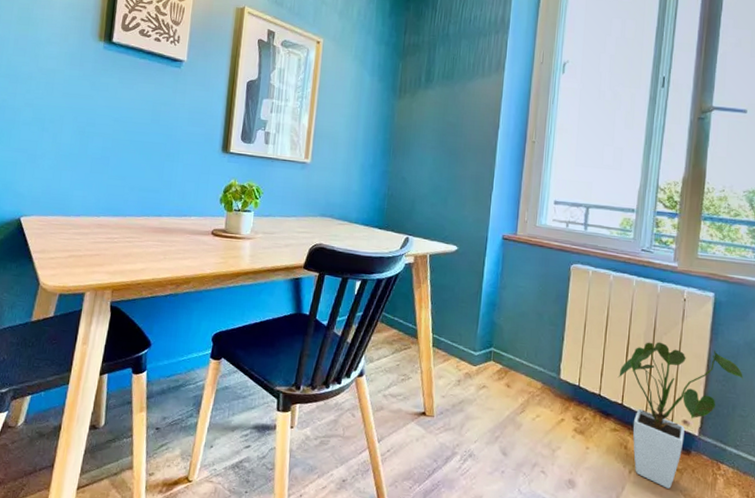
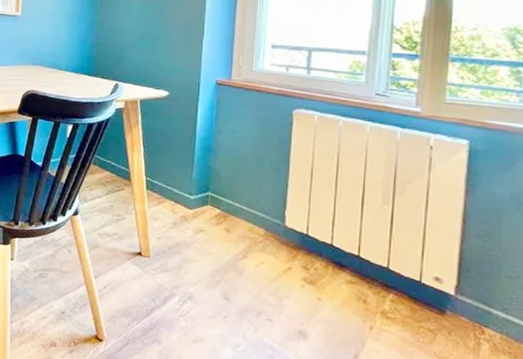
house plant: present [617,342,744,489] -> none [352,191,512,350]

